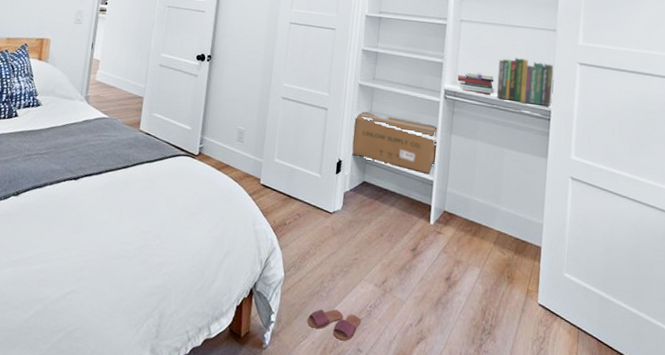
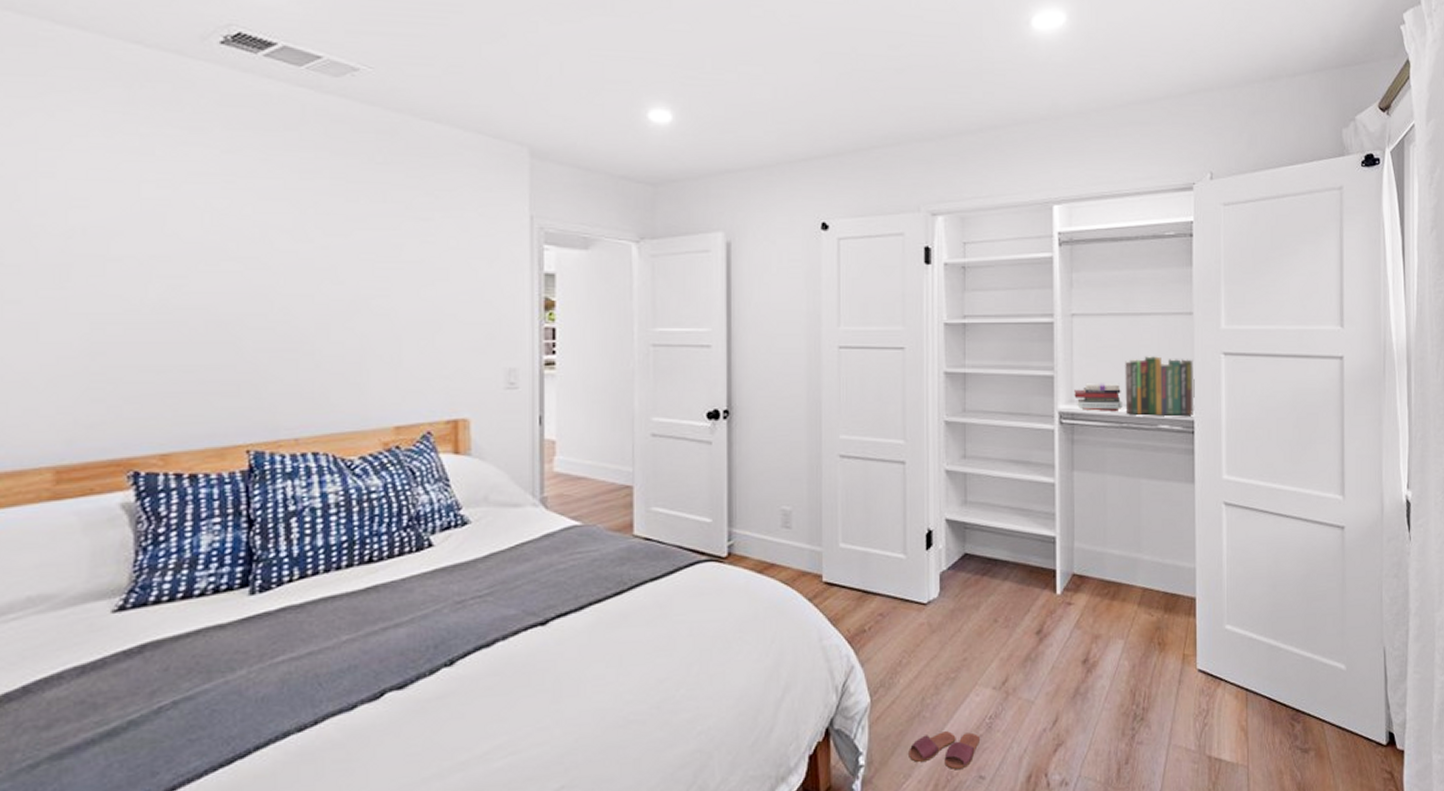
box: present [352,111,437,174] -> none [945,458,1053,529]

